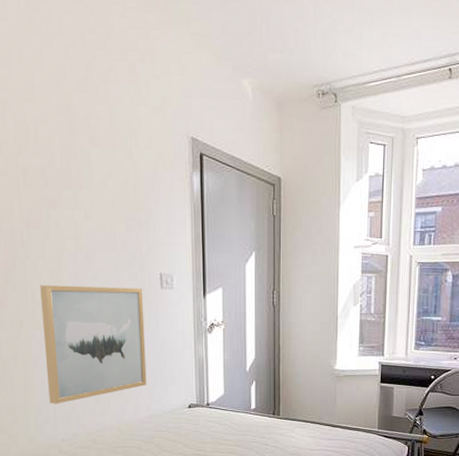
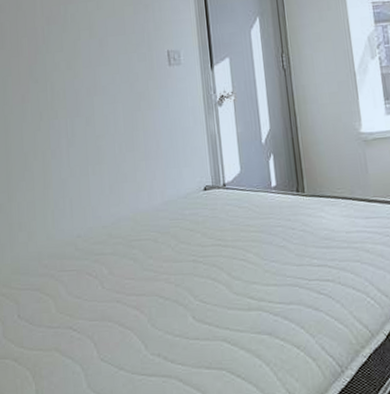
wall art: present [40,285,147,404] -> none [58,67,160,197]

